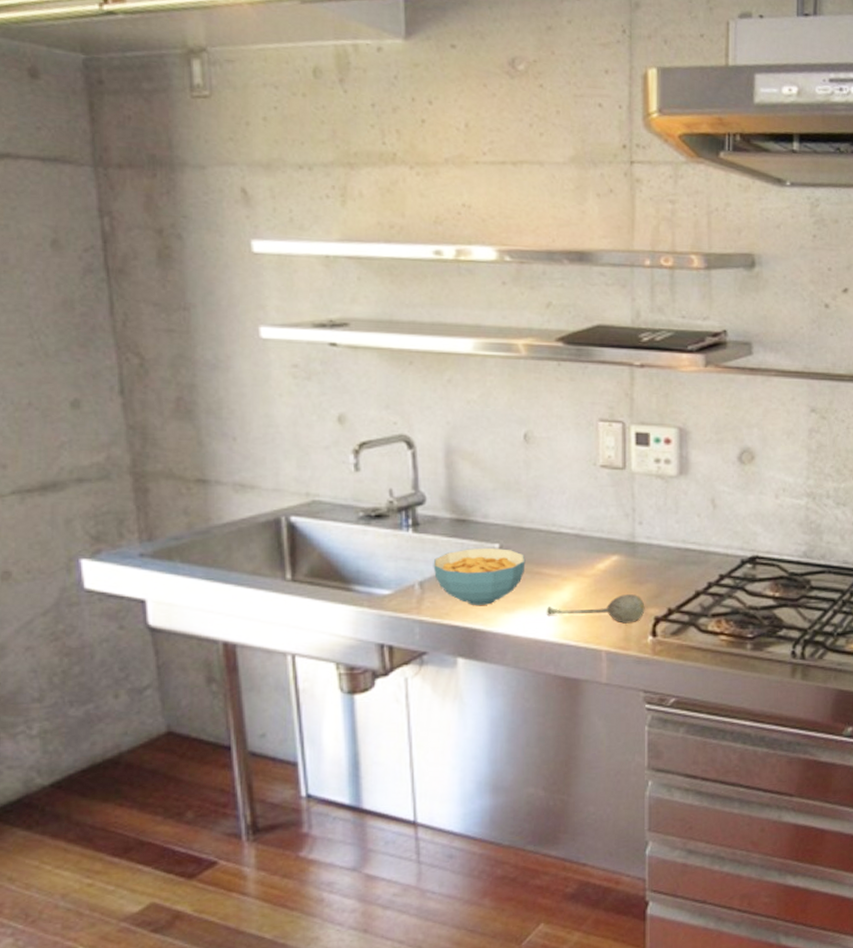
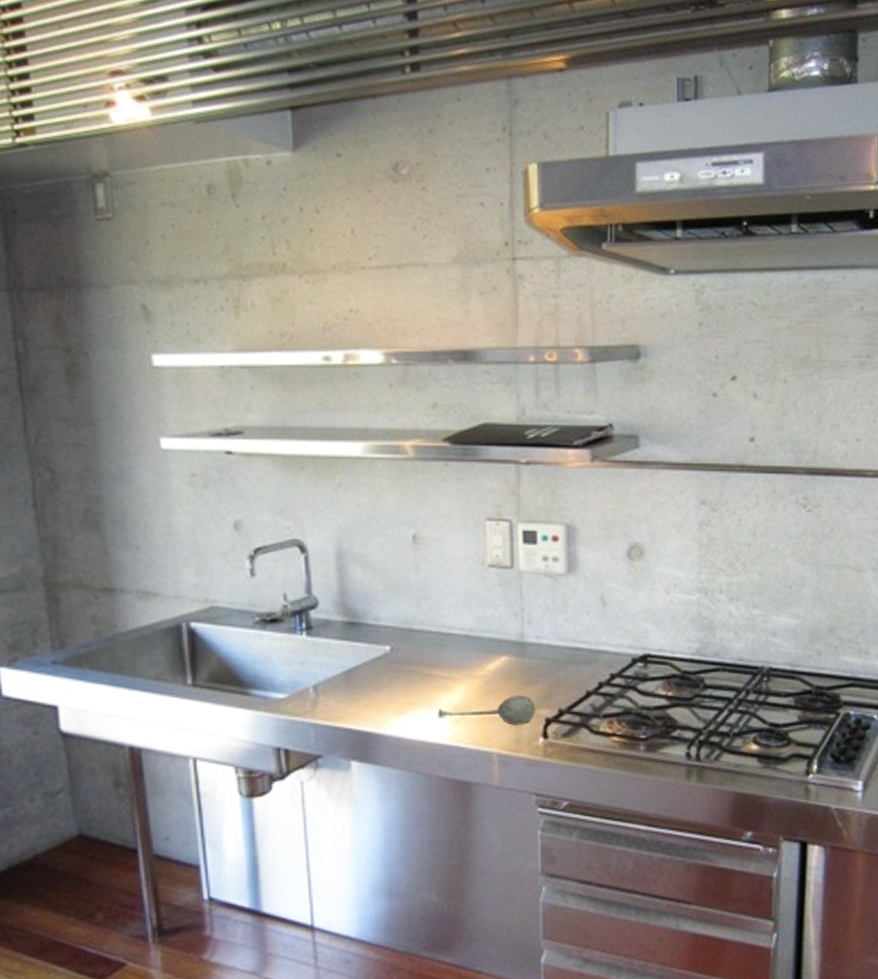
cereal bowl: present [433,547,526,605] -> none [326,650,416,708]

